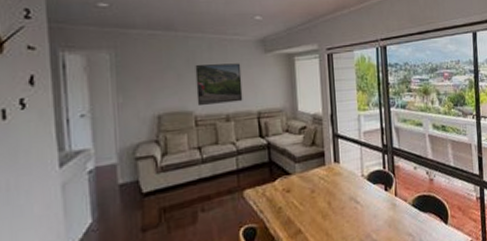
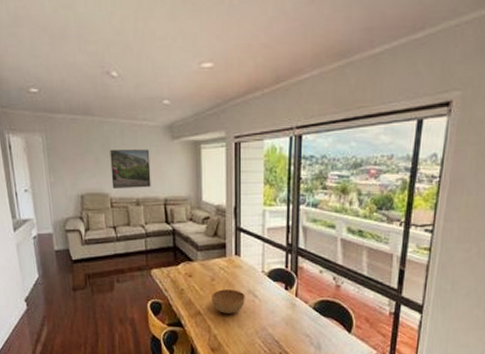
bowl: none [312,199,348,227] -> present [212,290,245,314]

